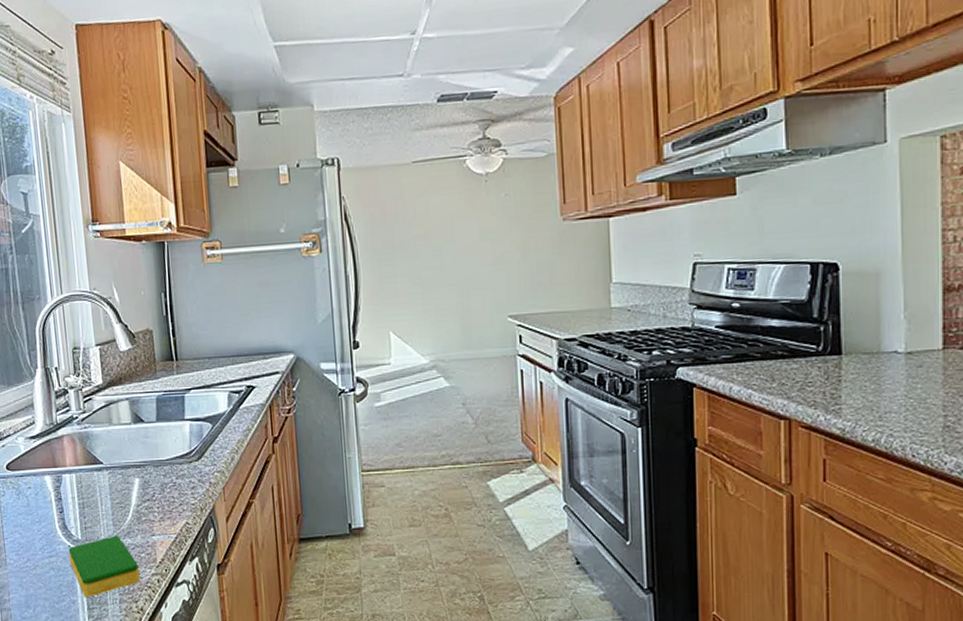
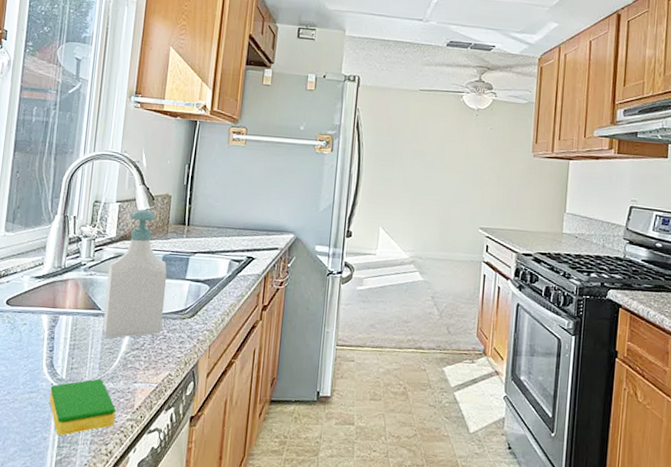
soap bottle: none [102,350,170,492] -> present [102,209,167,338]

